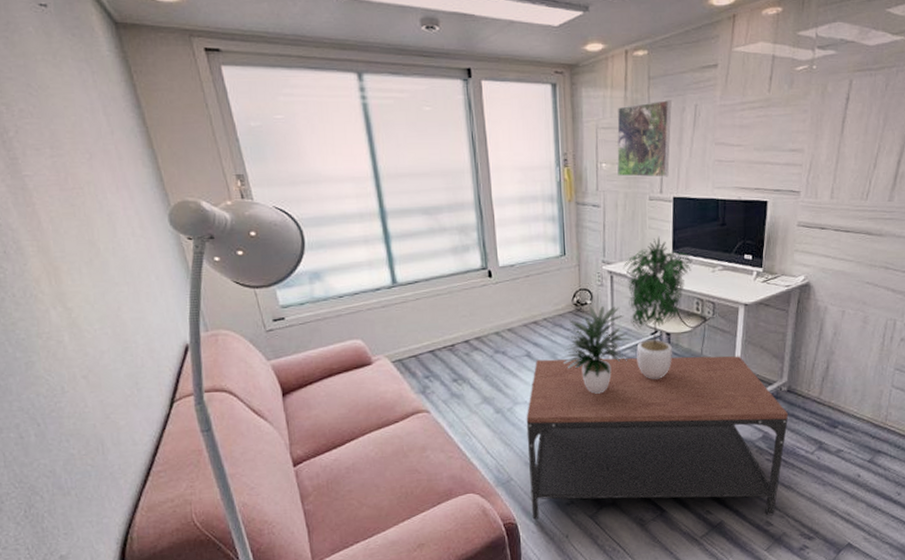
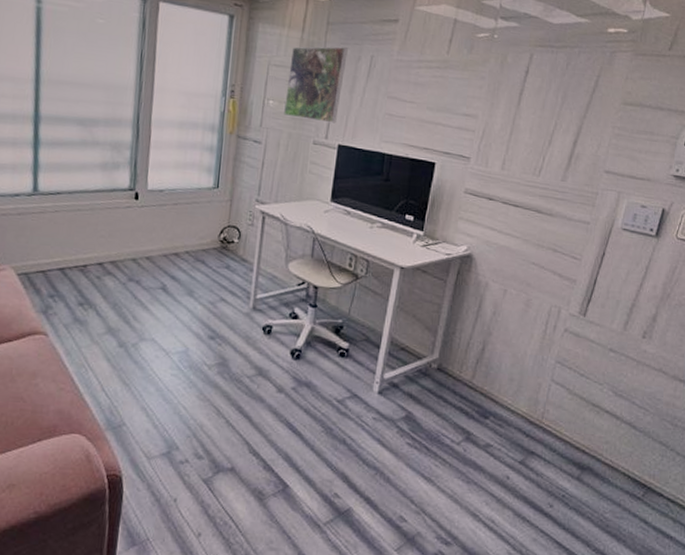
coffee table: present [526,356,789,520] -> none [139,295,437,510]
potted plant: present [563,236,692,394] -> none [200,182,351,342]

